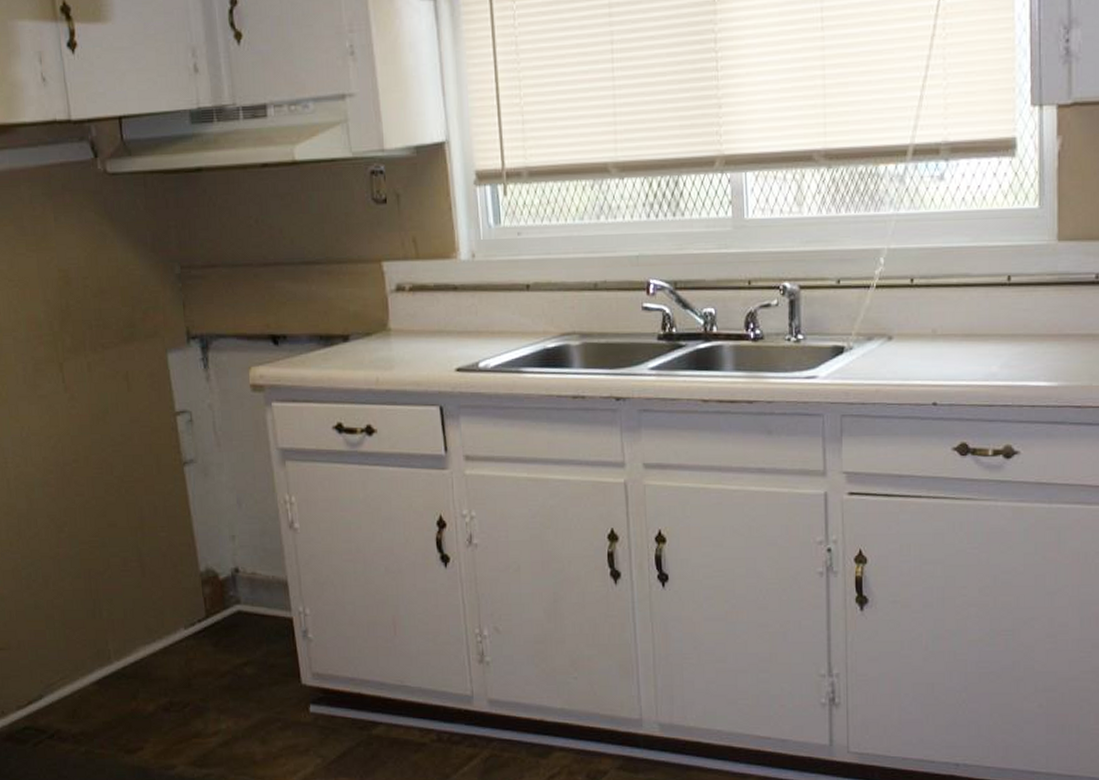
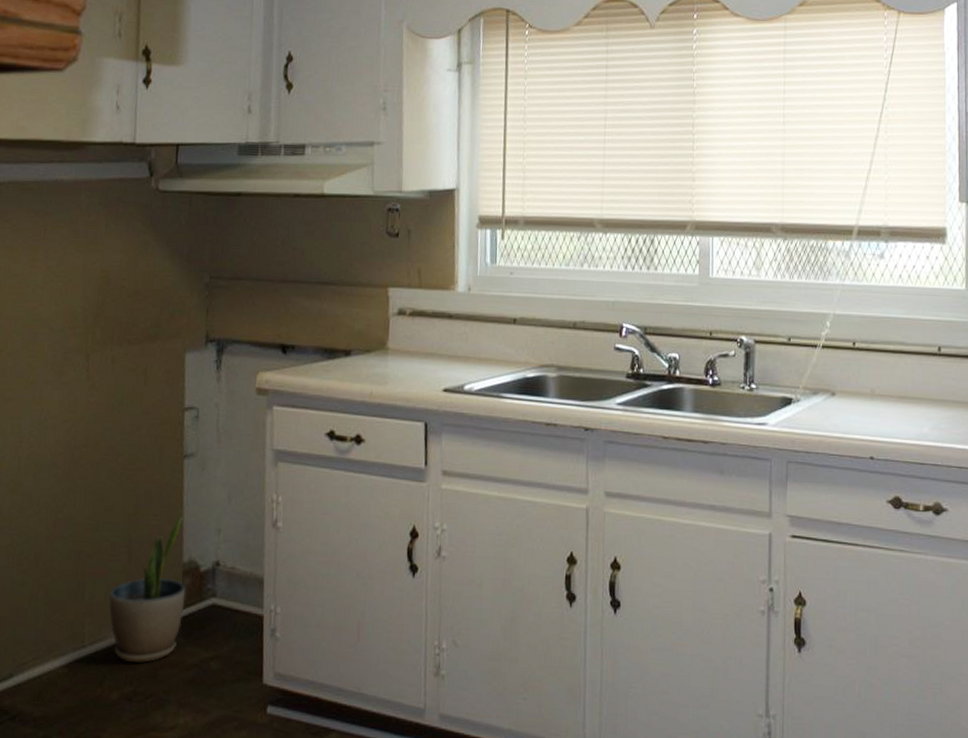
potted plant: none [127,524,209,674] -> present [108,515,186,663]

